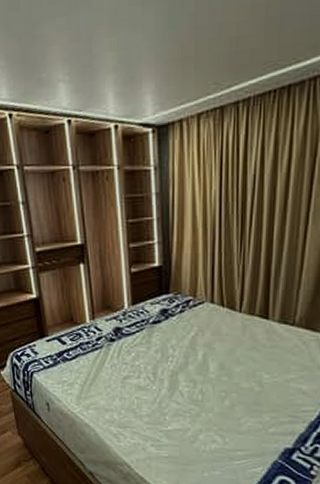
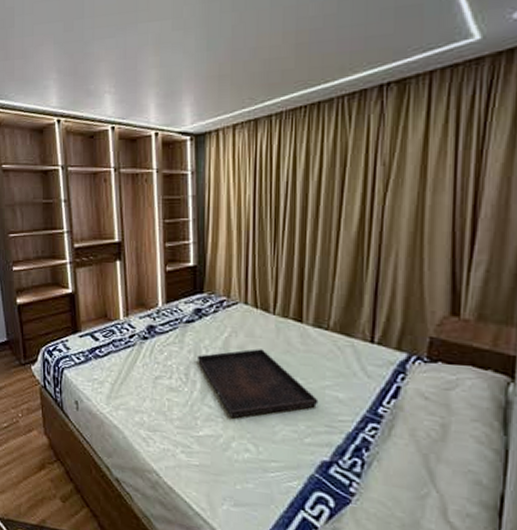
serving tray: none [164,346,283,413] -> present [196,349,319,419]

